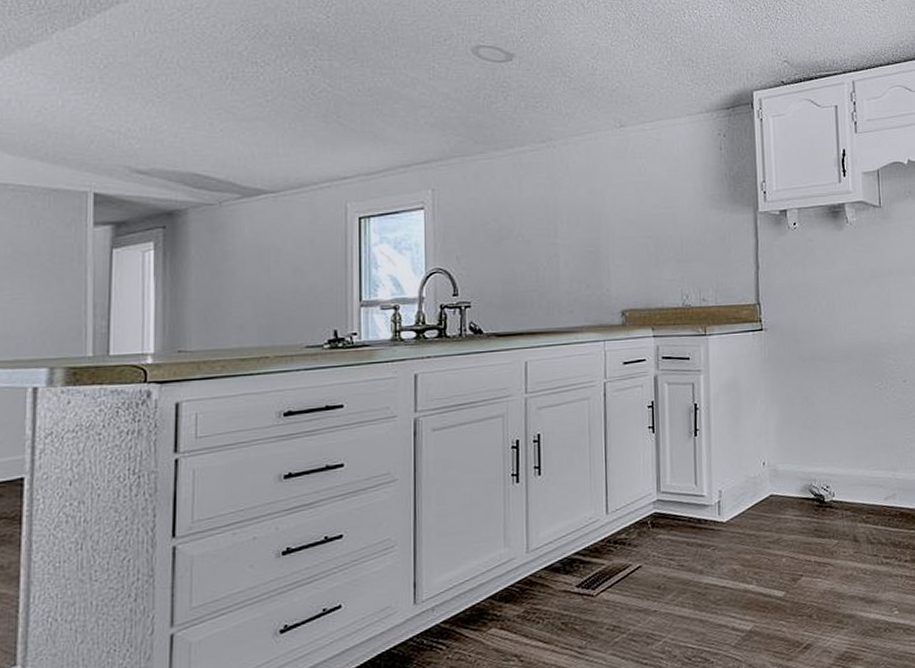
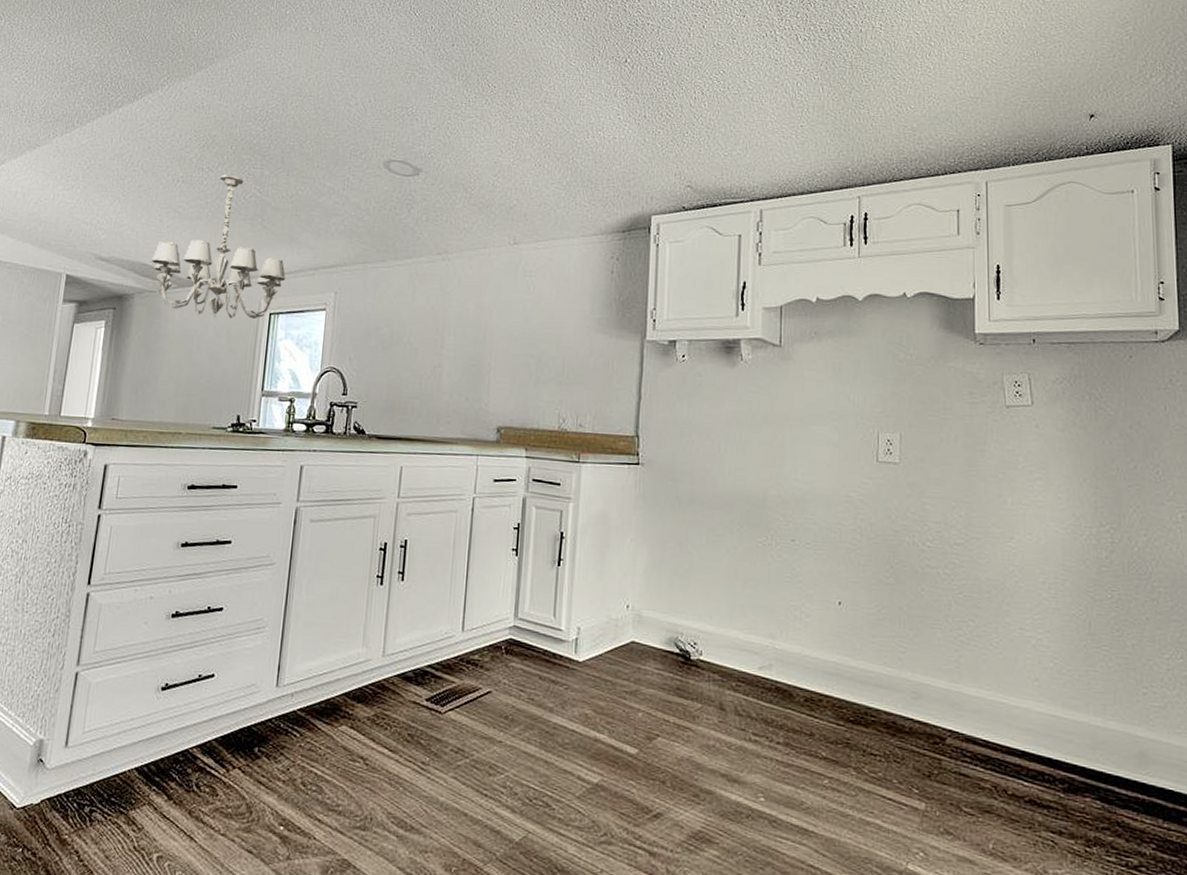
chandelier: none [204,68,374,227] -> present [151,174,286,319]

